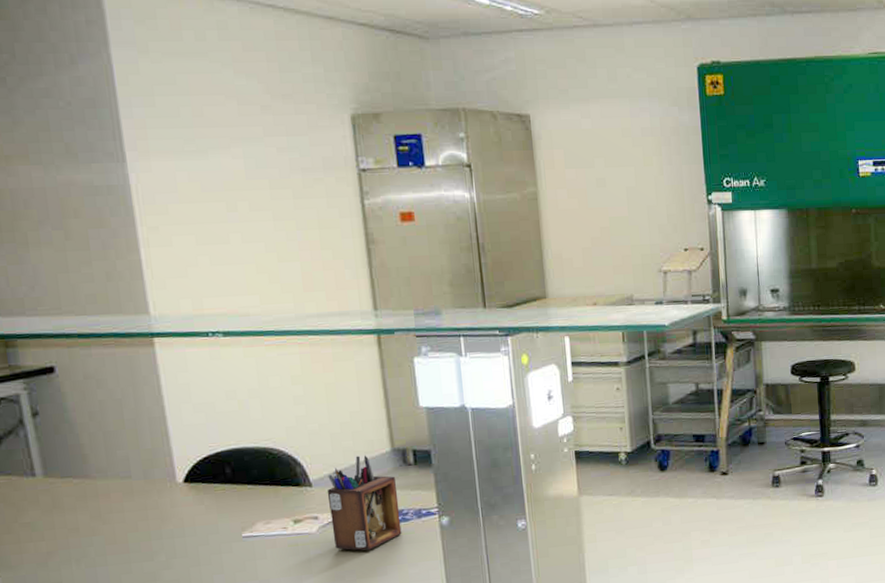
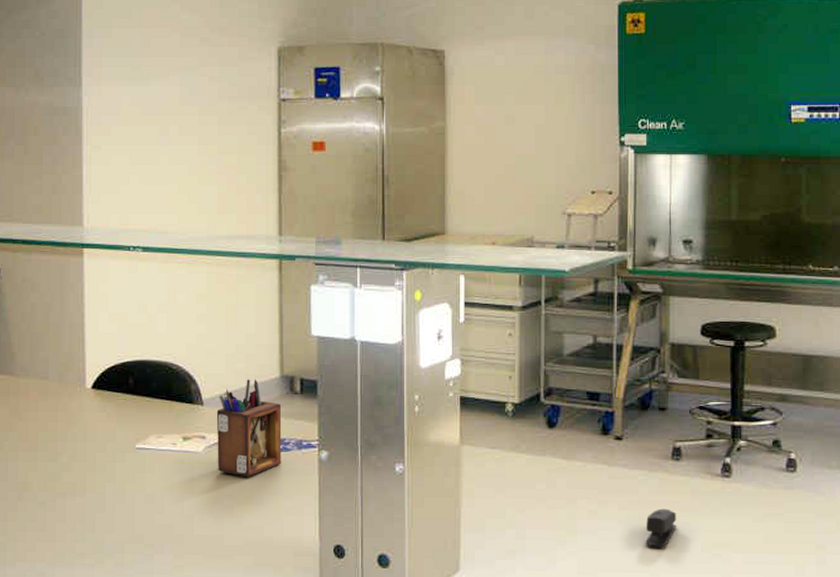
stapler: none [753,530,780,565] -> present [645,508,677,547]

